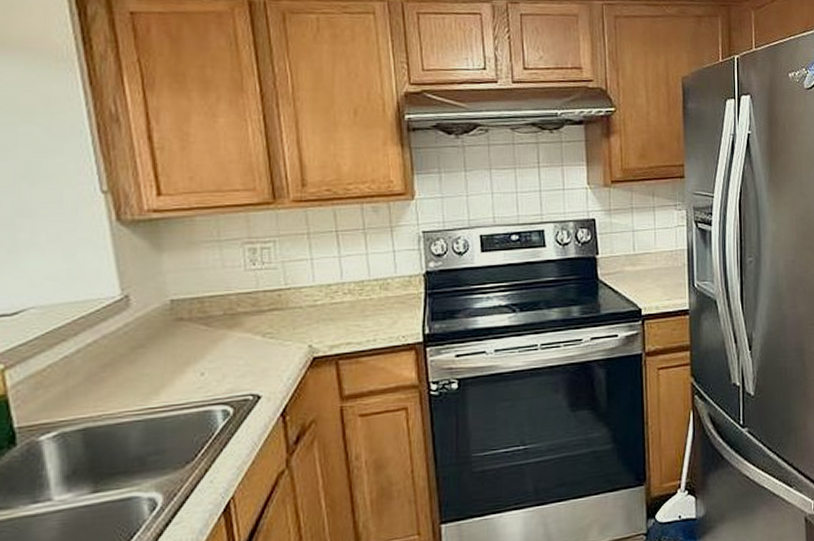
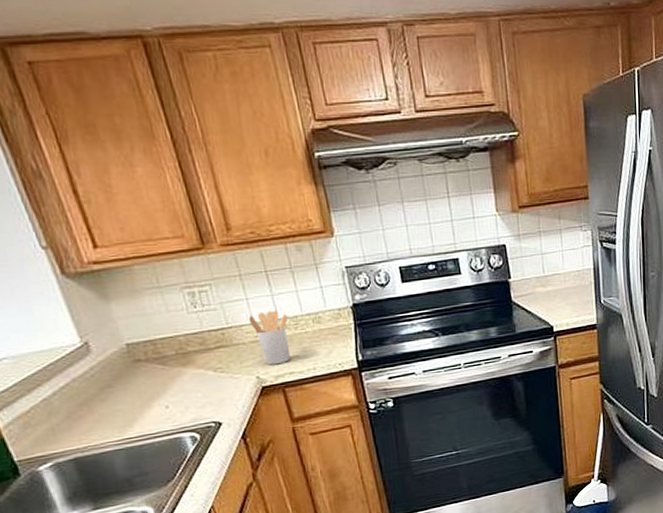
utensil holder: none [310,273,354,334] -> present [248,310,291,366]

